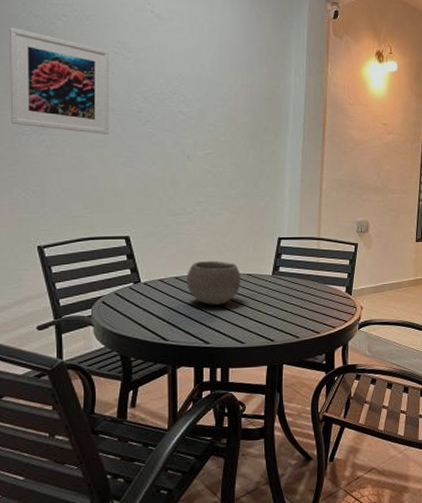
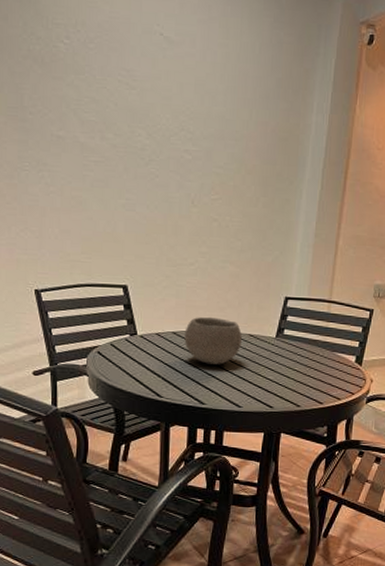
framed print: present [10,27,110,134] -> none [10,50,114,173]

